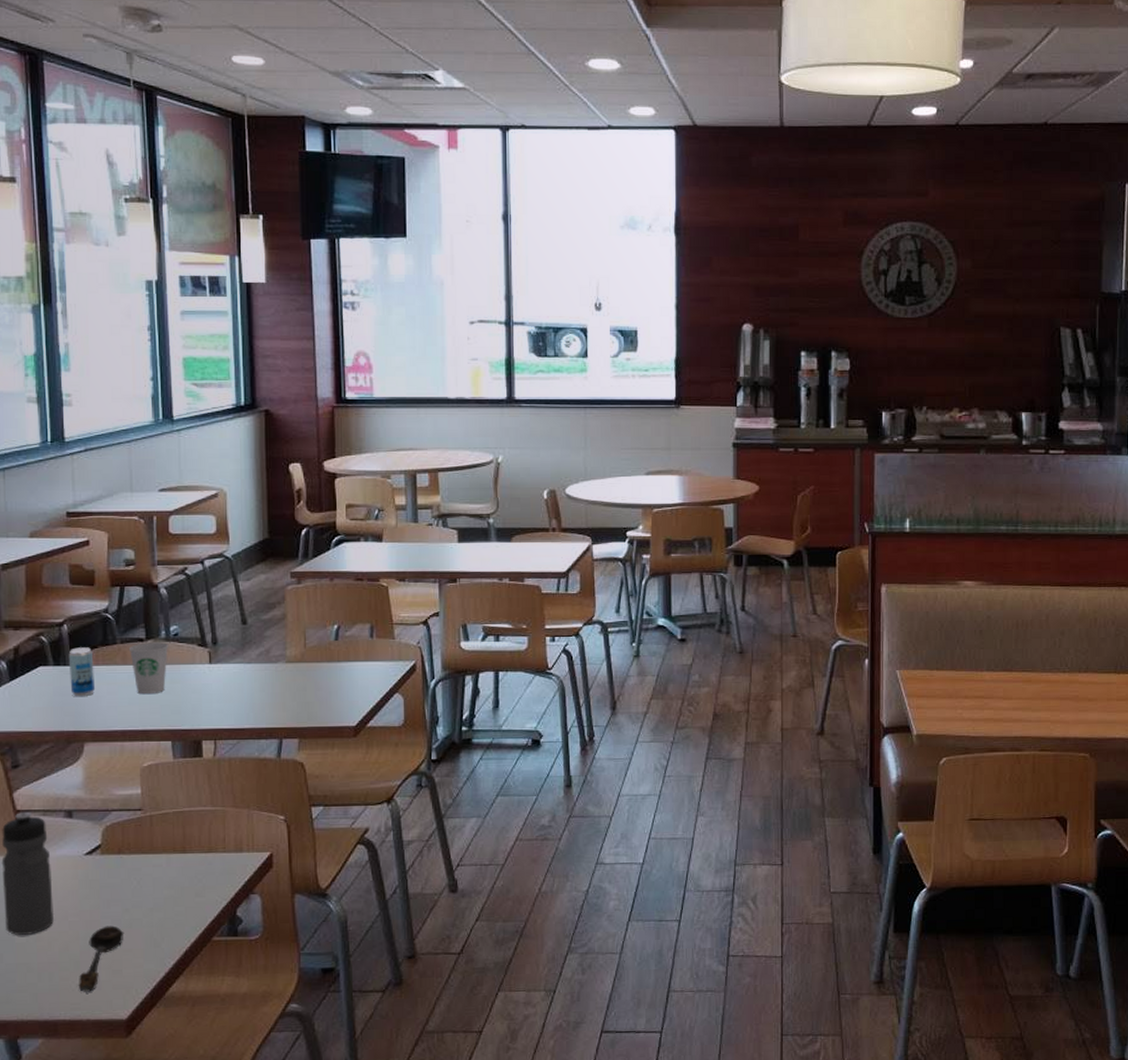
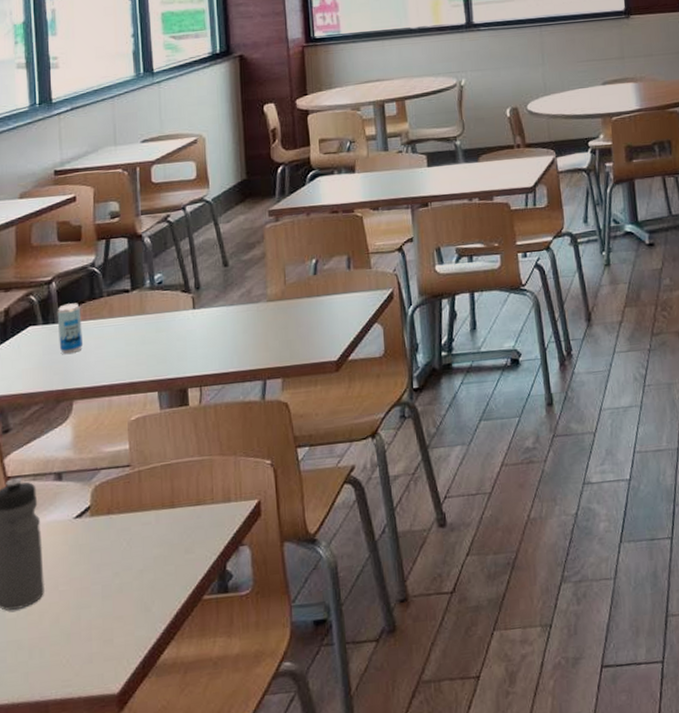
spoon: present [79,925,124,992] -> none [70,591,115,667]
paper cup: present [128,642,169,694] -> none [114,291,154,346]

